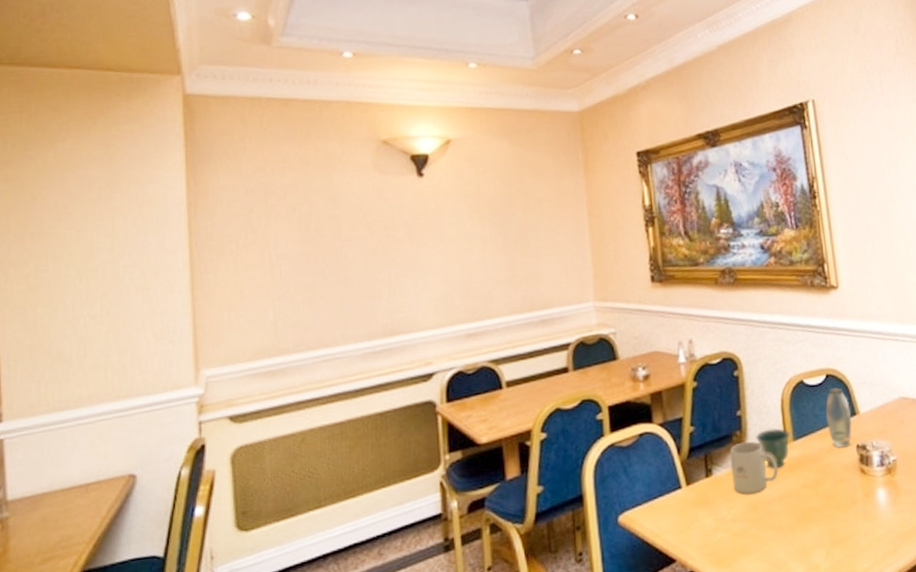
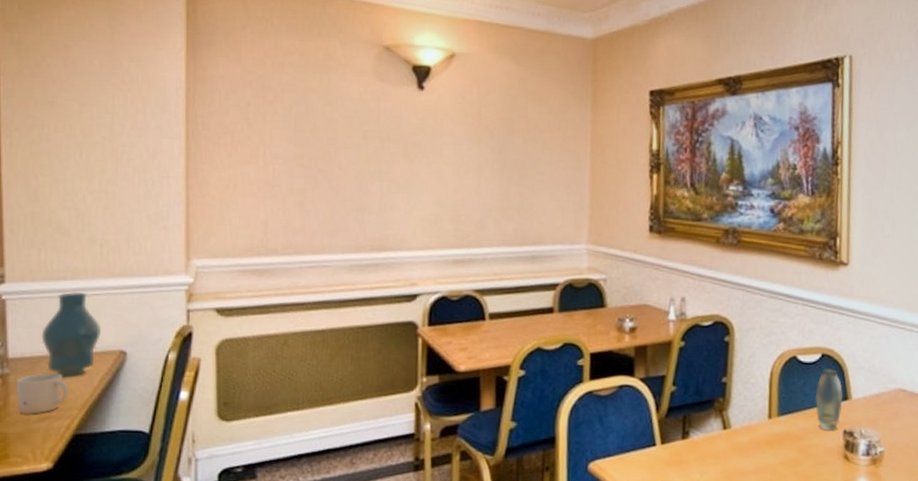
mug: none [17,508,75,558] -> present [16,372,69,414]
vase: none [43,420,109,512] -> present [41,291,102,377]
mug: present [730,441,778,494] -> none [708,409,758,462]
teacup: present [755,428,791,468] -> none [738,400,776,441]

